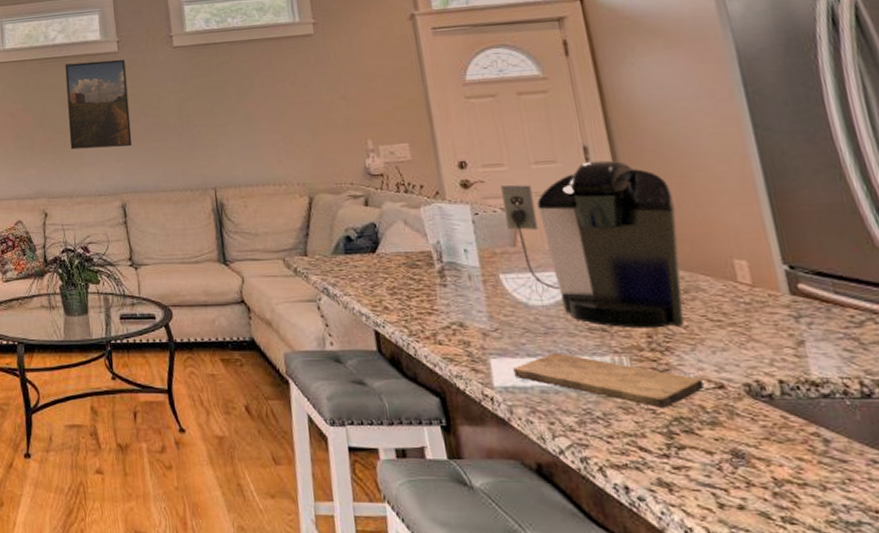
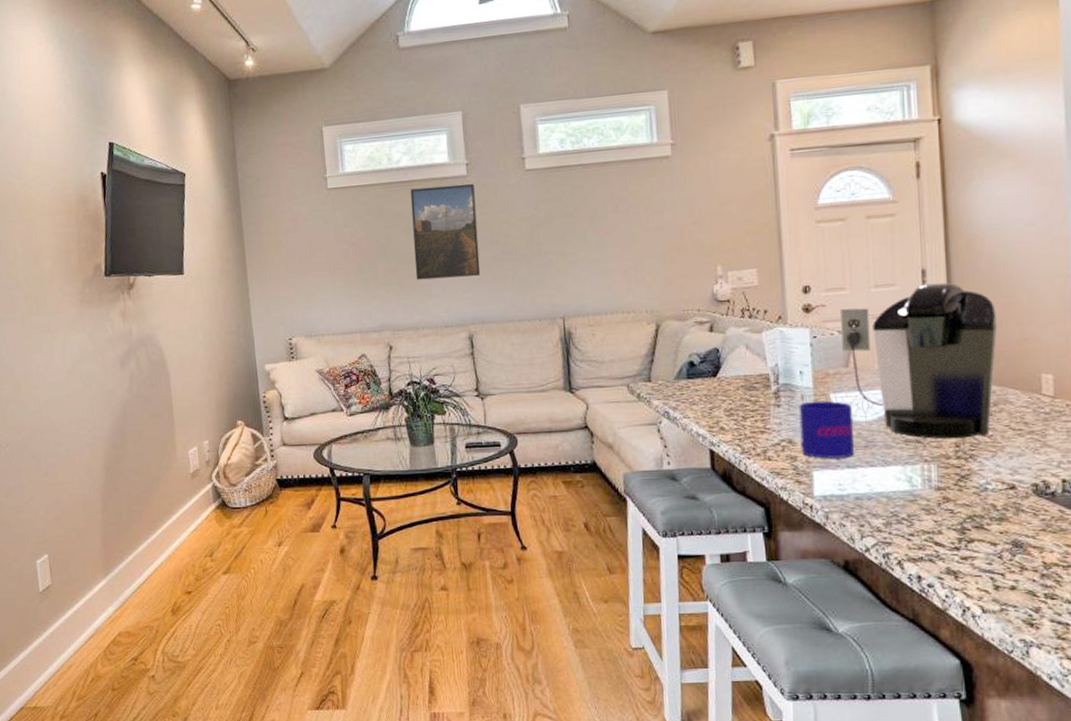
mug: none [466,281,533,345] -> present [798,400,854,459]
cutting board: present [513,352,704,408] -> none [833,463,997,508]

